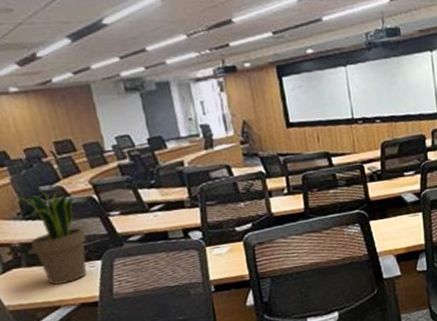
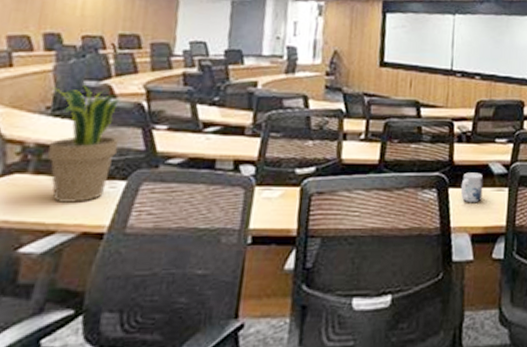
mug: none [379,204,401,231] -> present [460,172,484,203]

